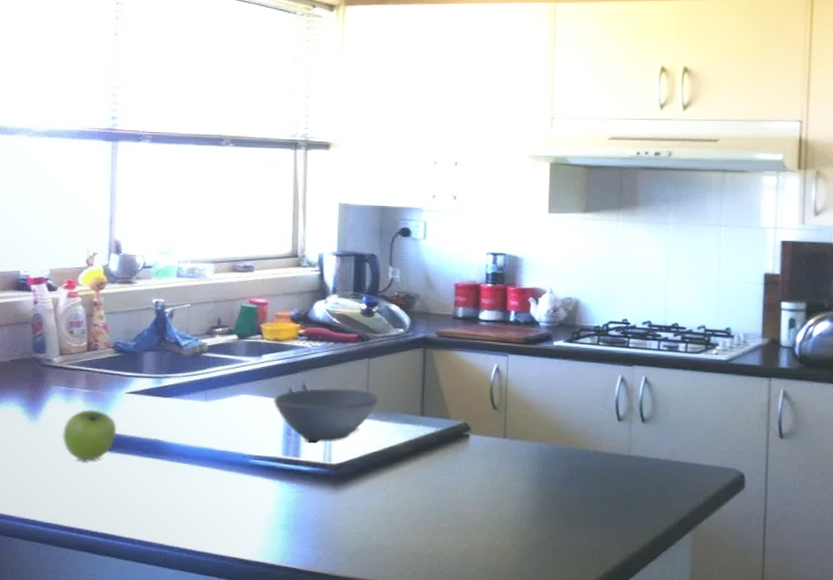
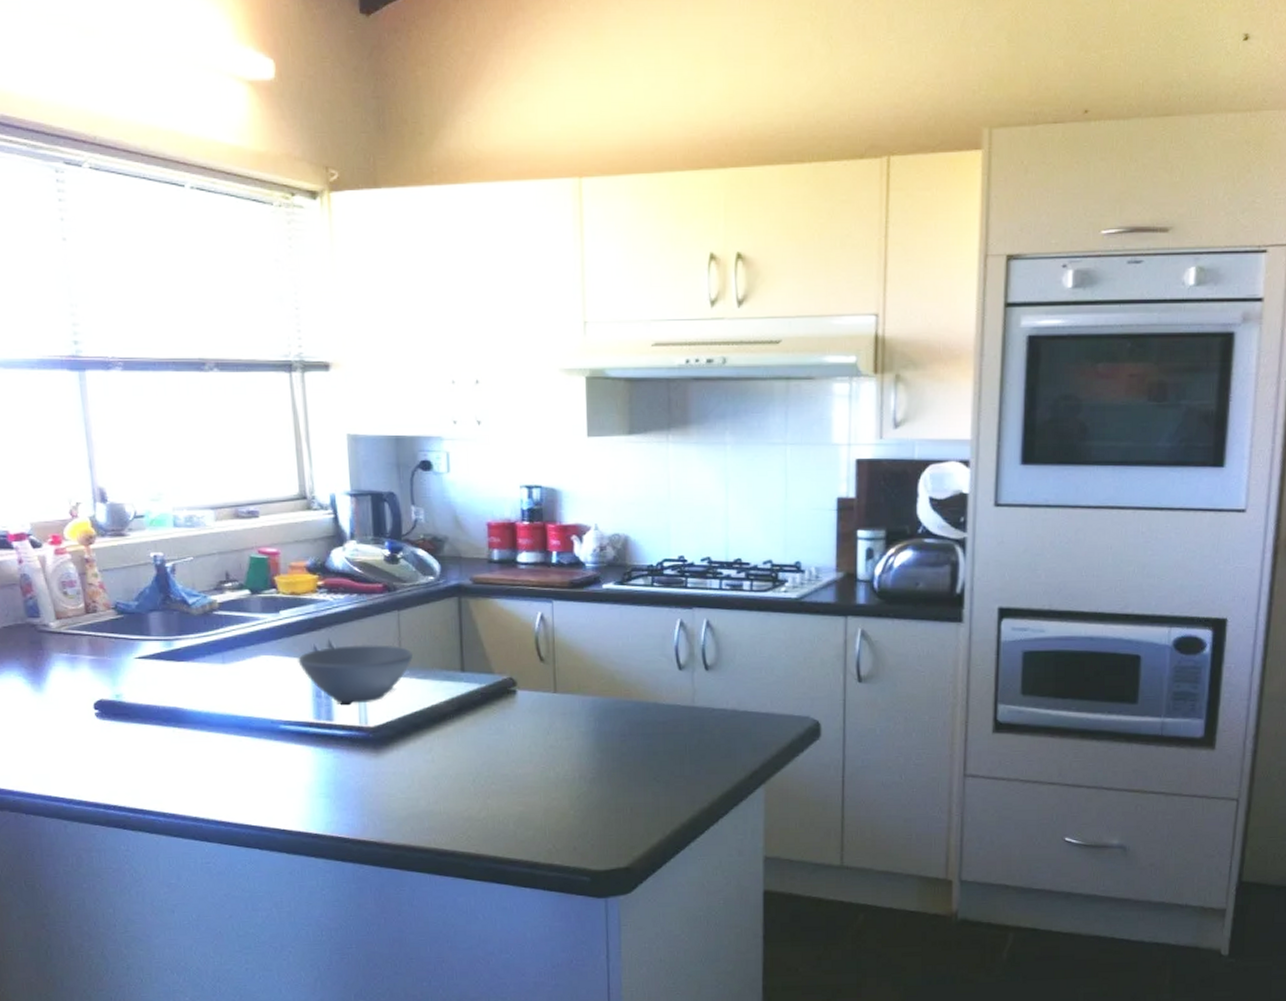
fruit: present [62,409,117,460] -> none [72,677,131,731]

